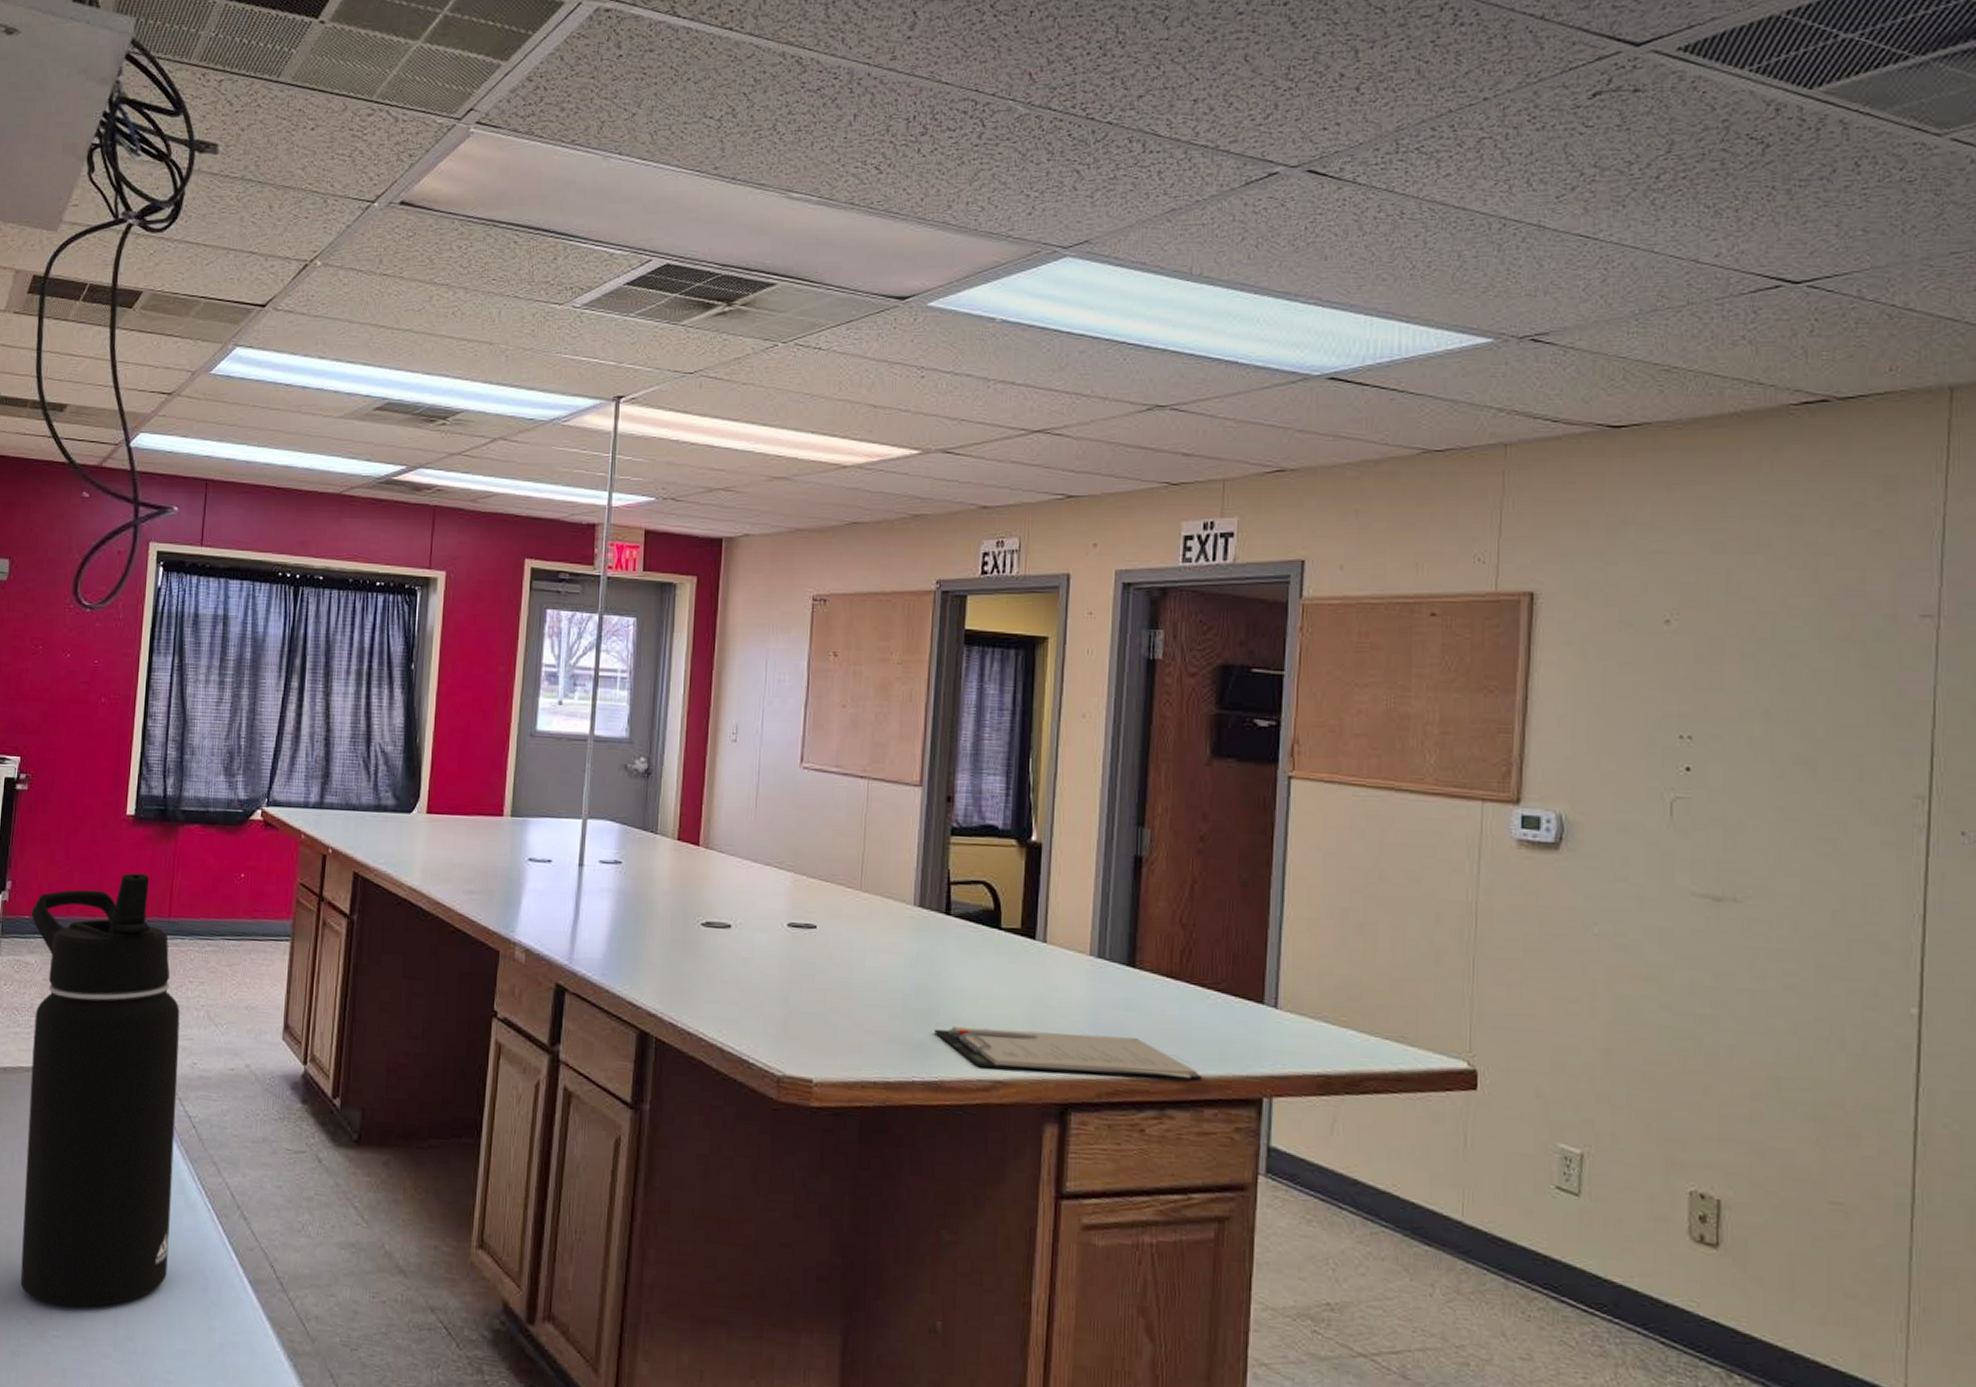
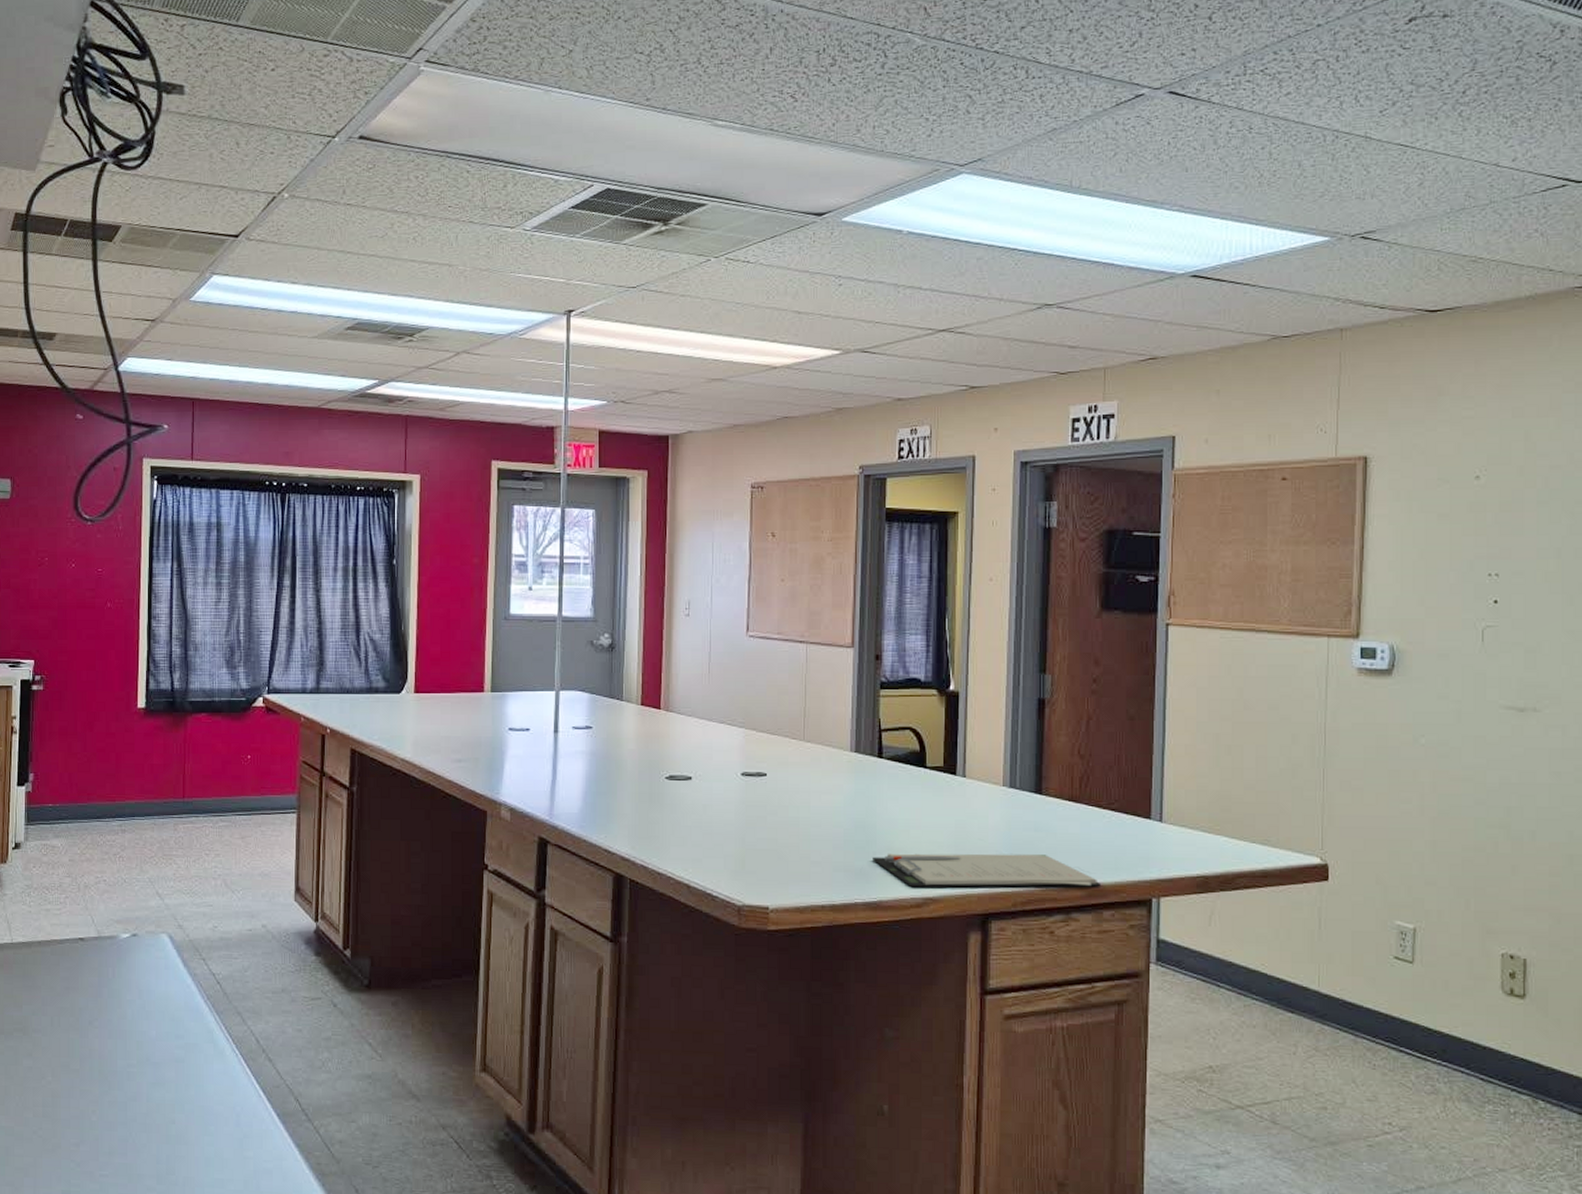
water bottle: present [20,872,180,1307] -> none [54,760,202,1149]

